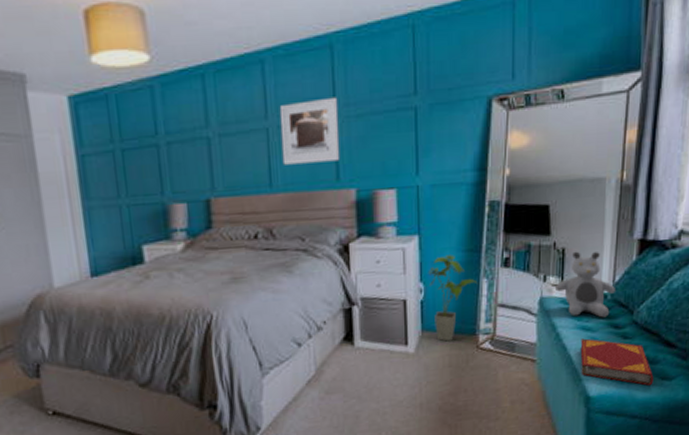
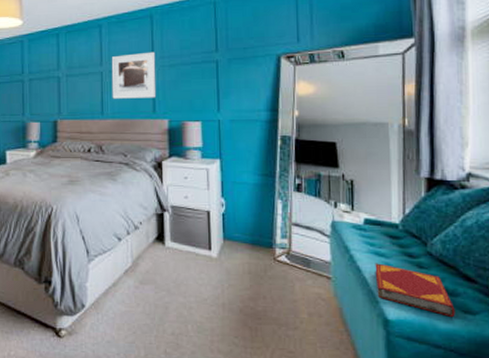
house plant: present [428,255,476,342] -> none [228,177,272,251]
teddy bear: present [555,251,615,318] -> none [346,183,406,246]

